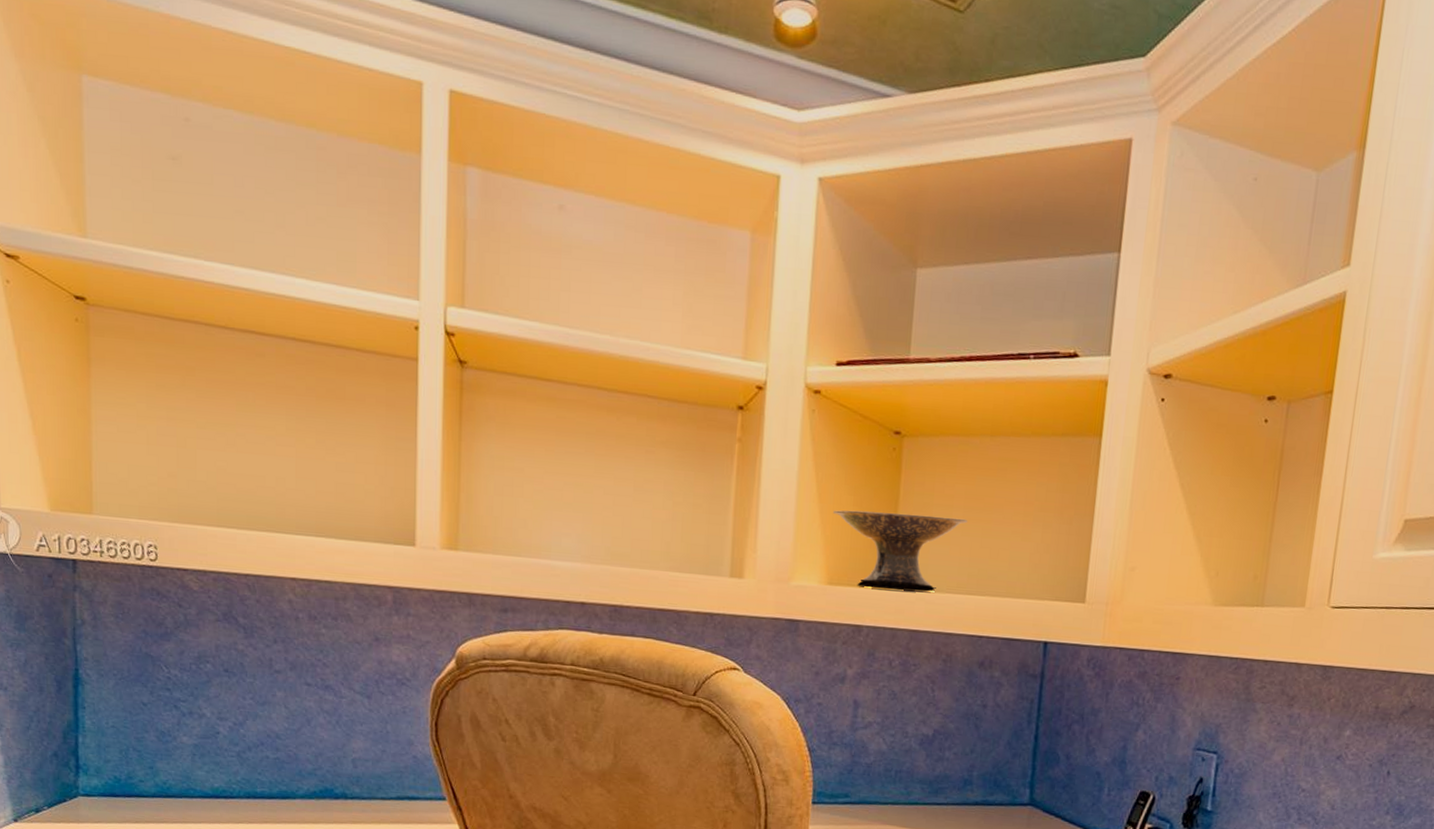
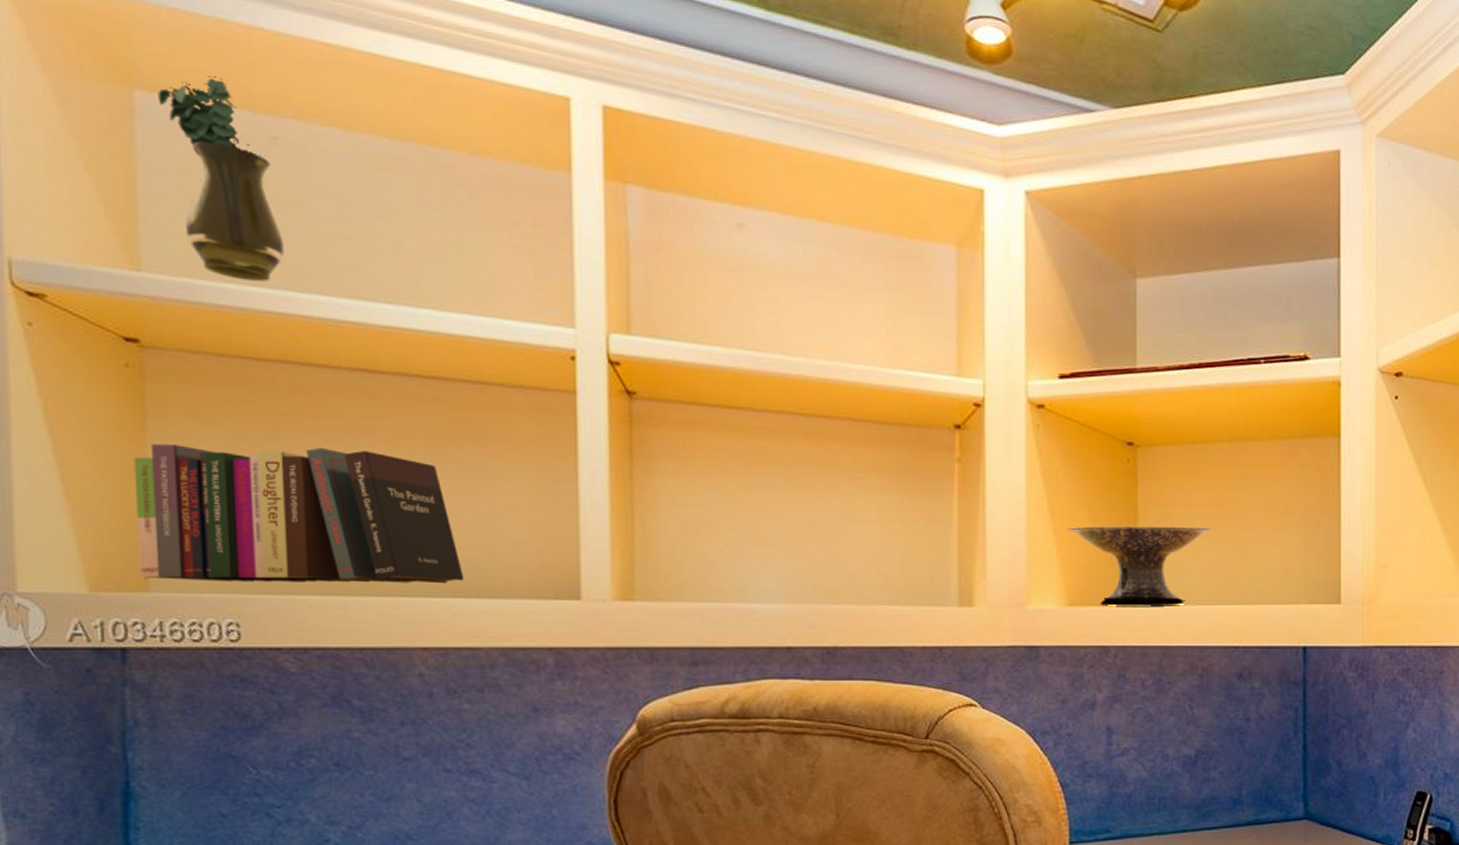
books: none [81,389,325,524] -> present [134,443,464,584]
vase: none [99,62,193,251] -> present [157,76,285,283]

